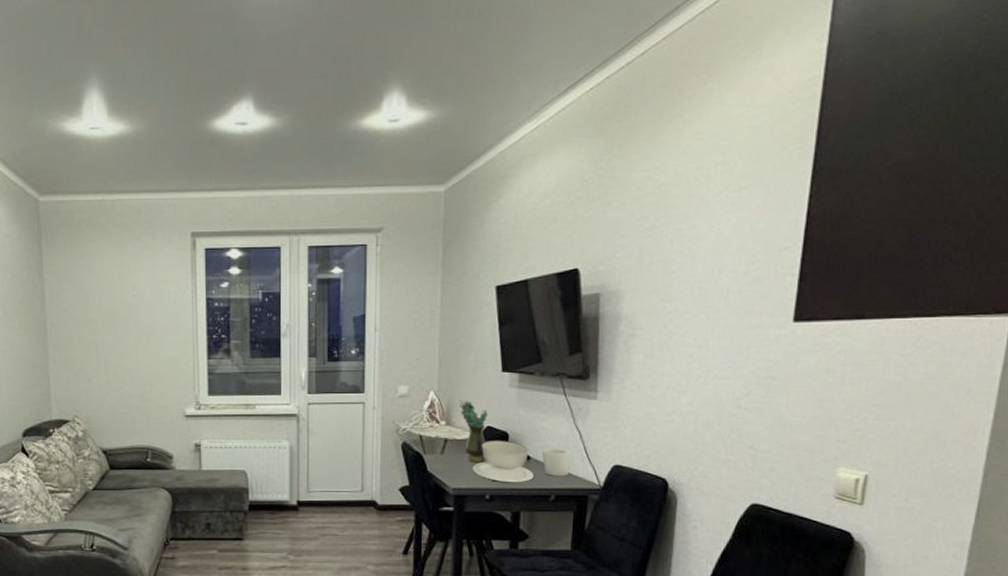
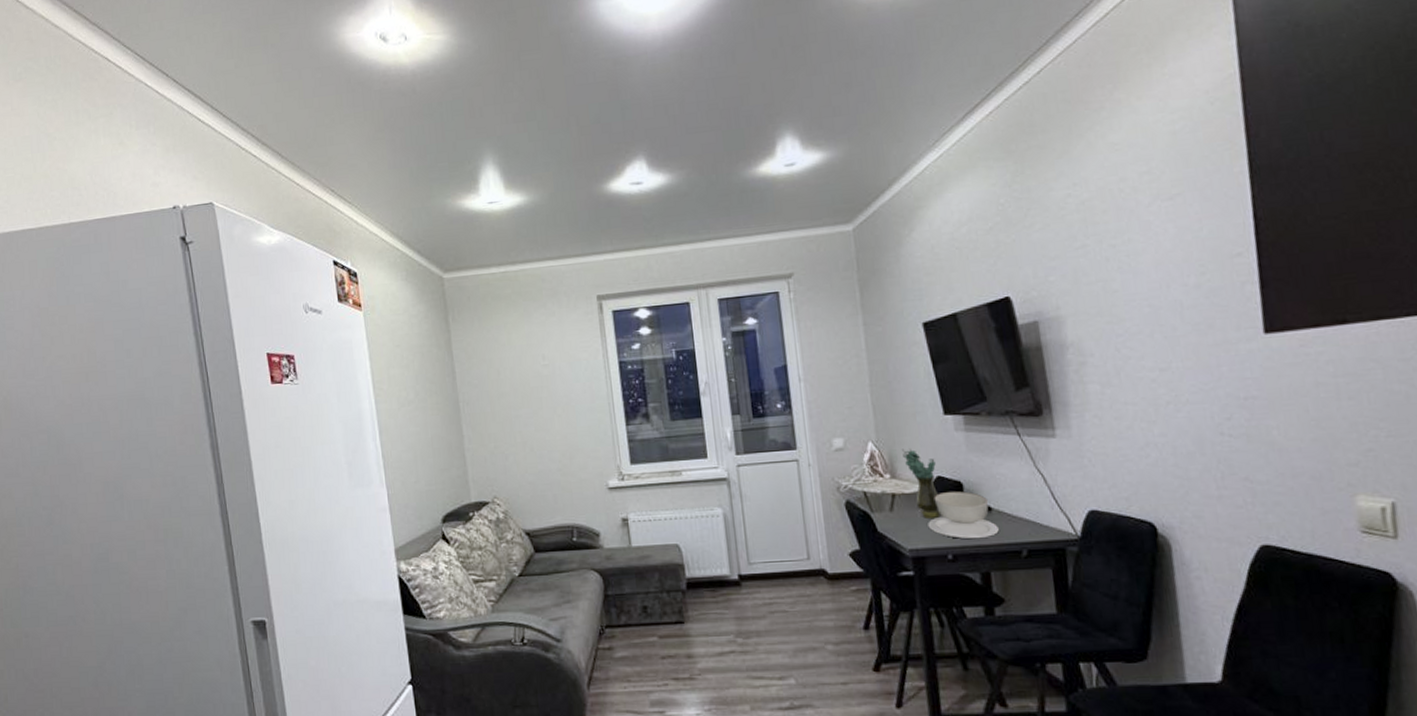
mug: present [542,449,570,476] -> none [1004,496,1040,528]

